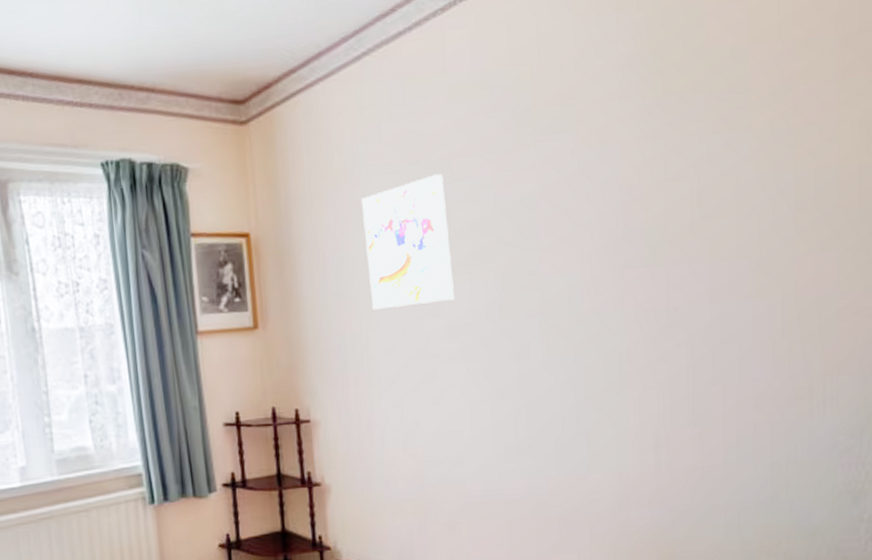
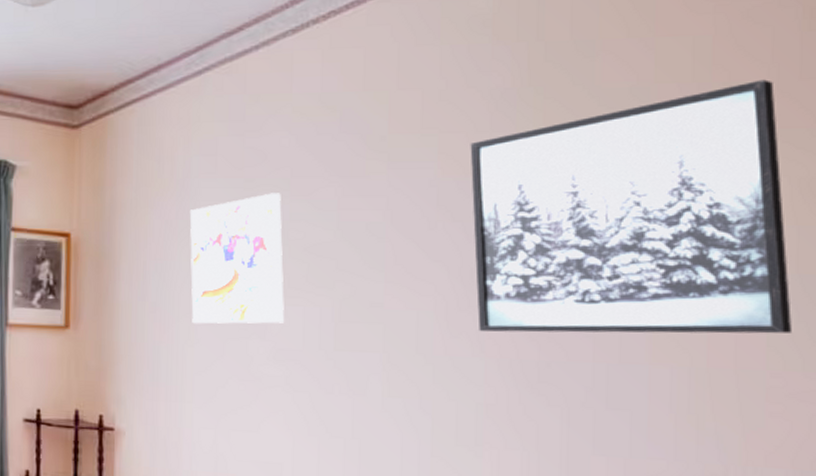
wall art: none [603,34,856,288] -> present [470,79,792,334]

